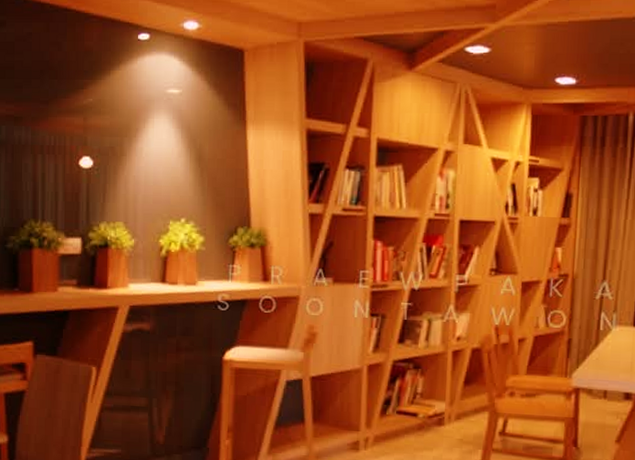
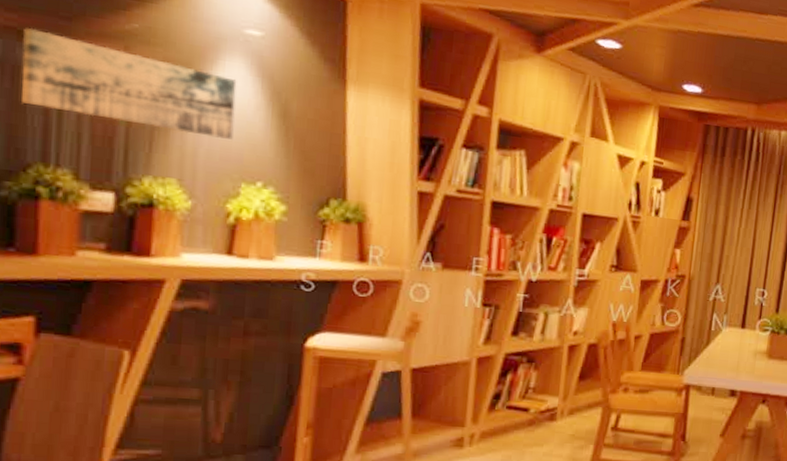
wall art: none [18,113,163,184] -> present [21,27,237,140]

